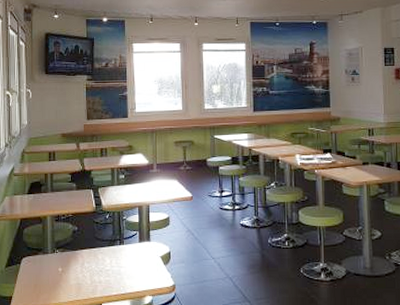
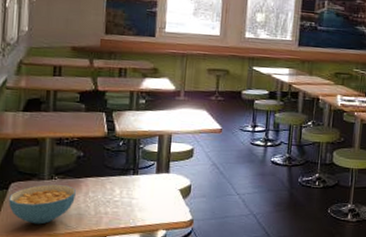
cereal bowl: none [22,258,74,295] -> present [9,184,76,225]

